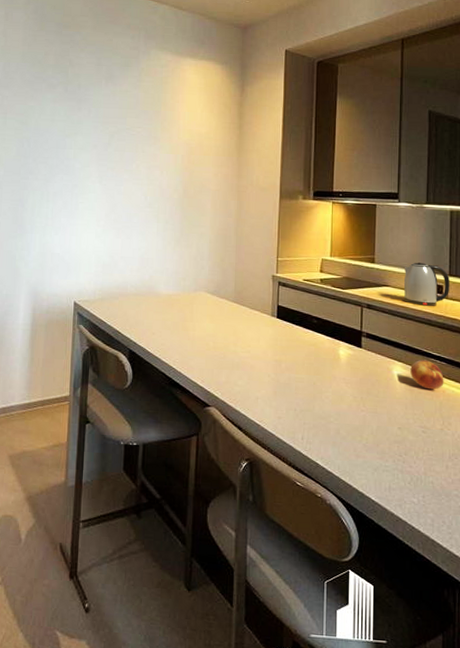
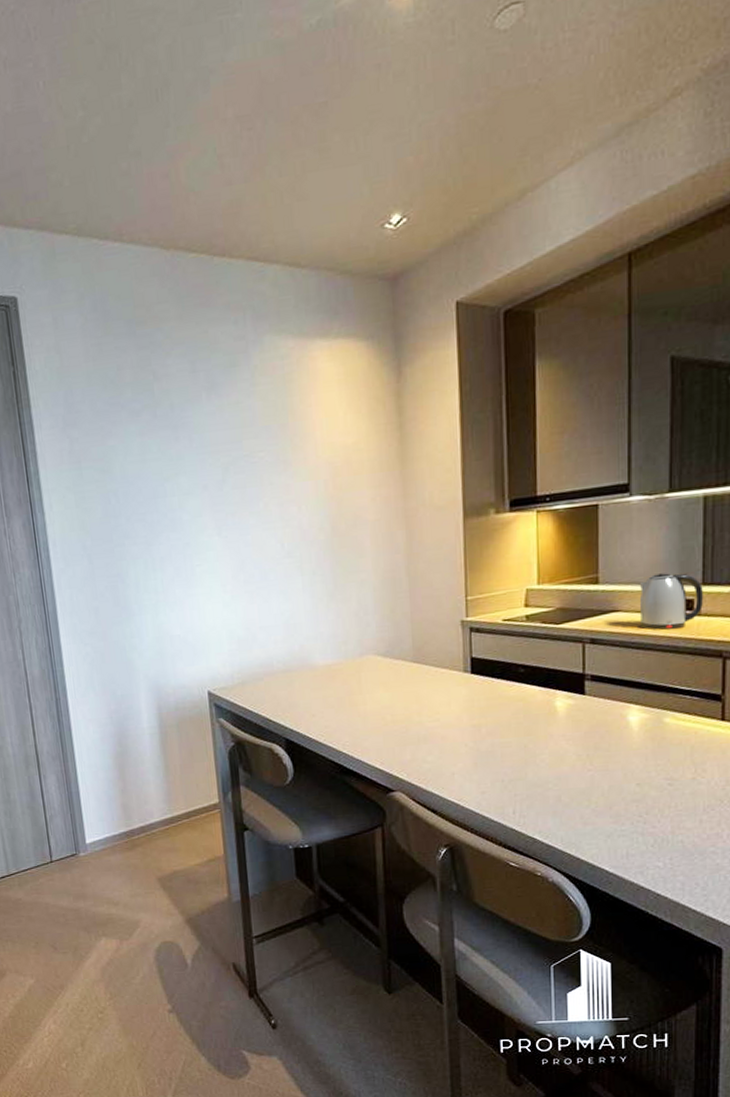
fruit: present [410,359,444,390] -> none [651,697,696,733]

